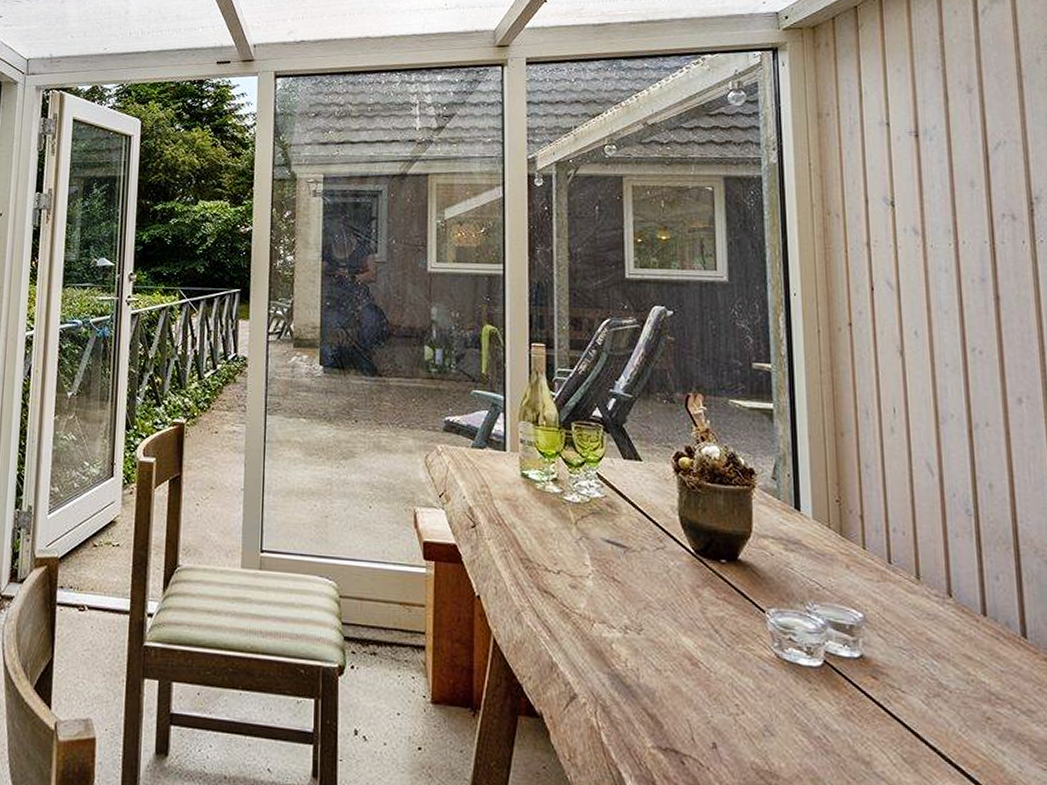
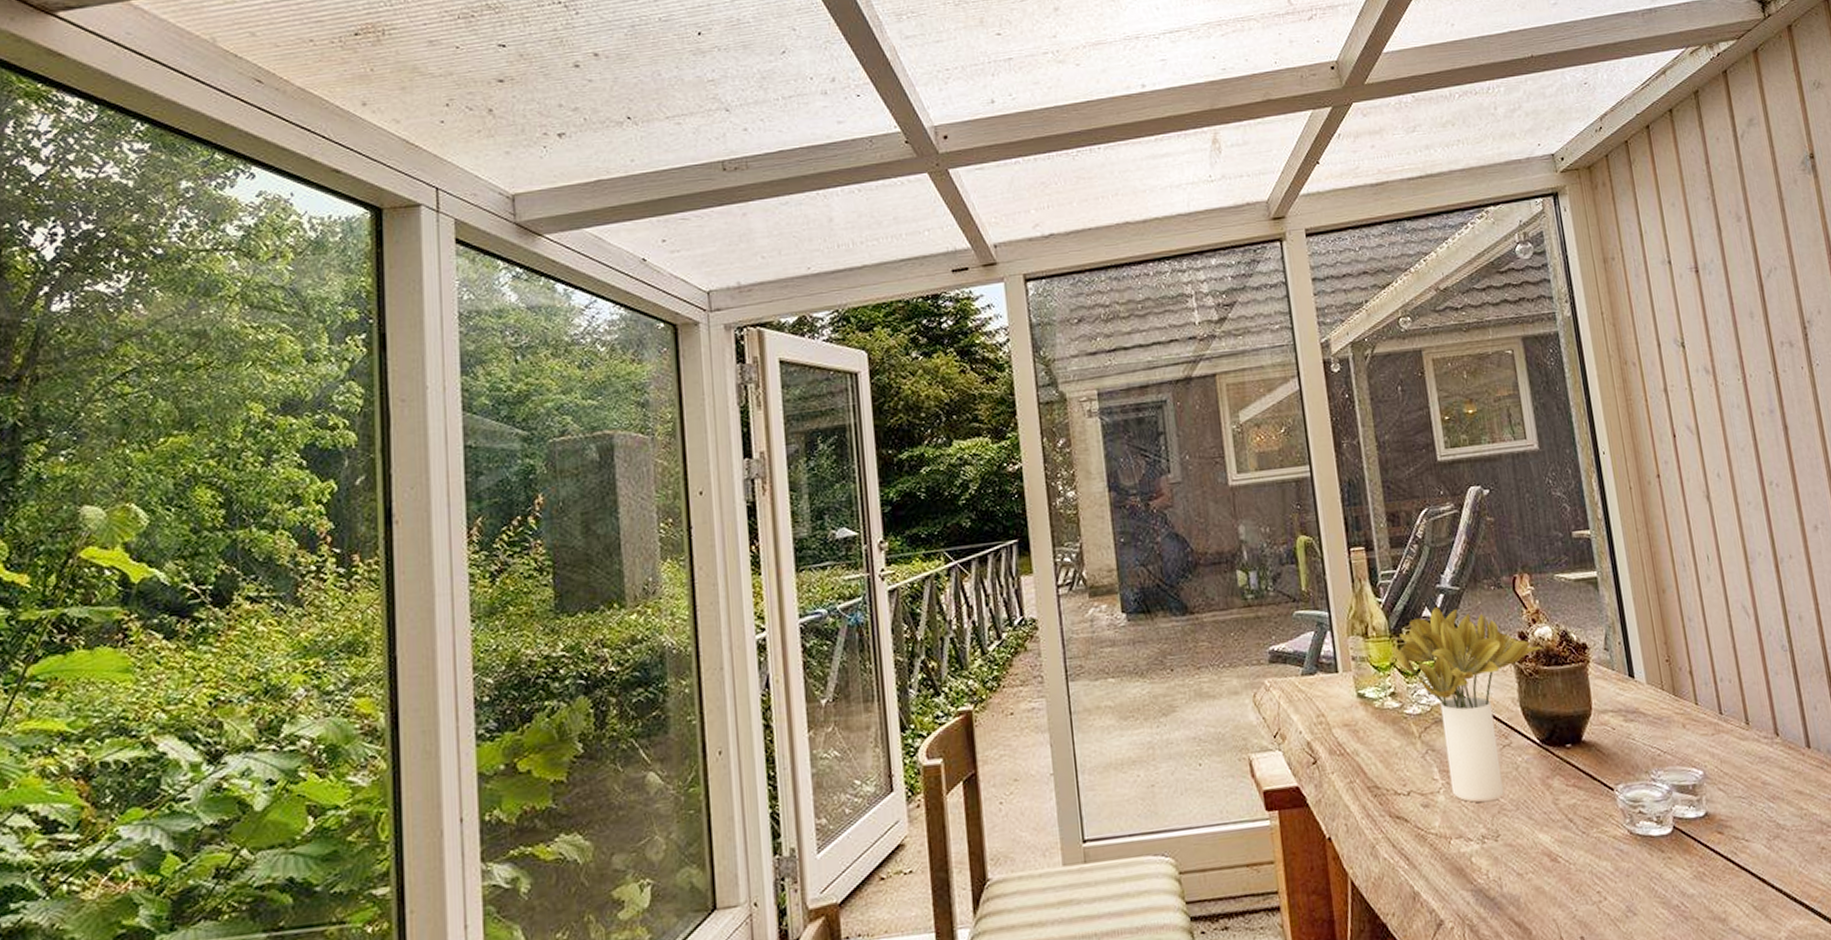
flower bouquet: none [557,409,710,597] -> present [1391,607,1544,803]

